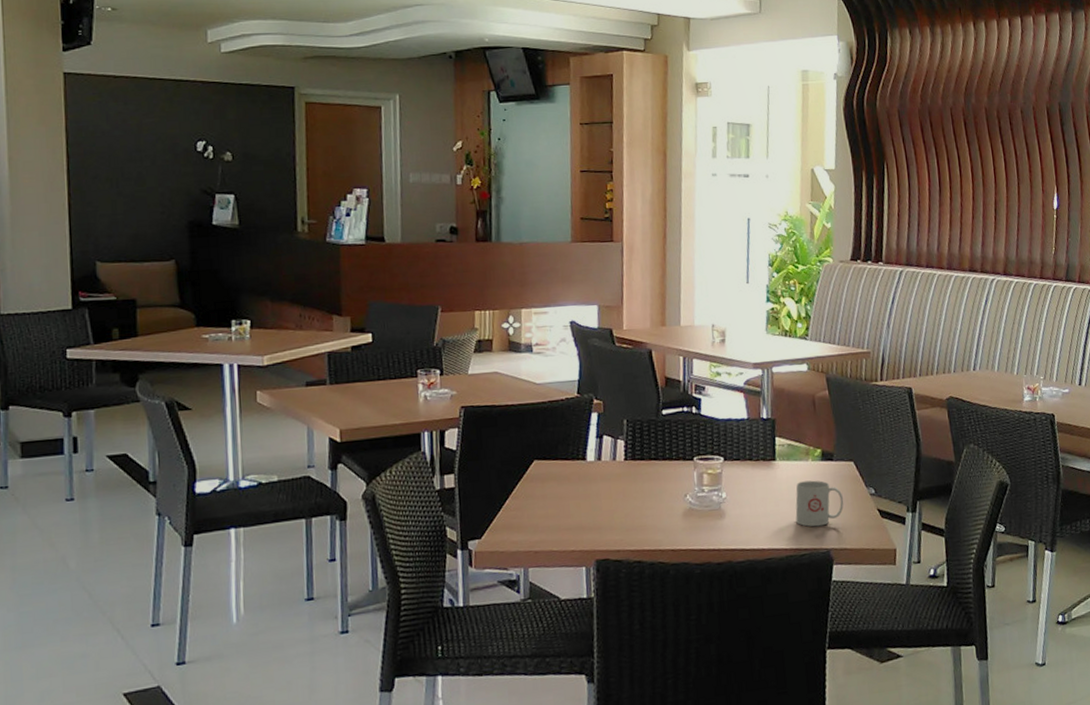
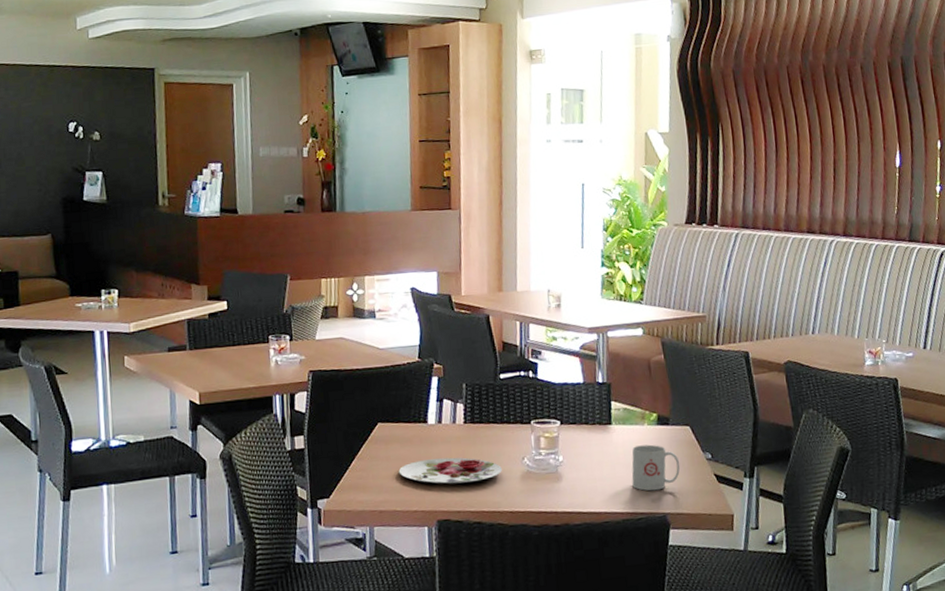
plate: none [555,495,664,523] -> present [398,457,502,485]

